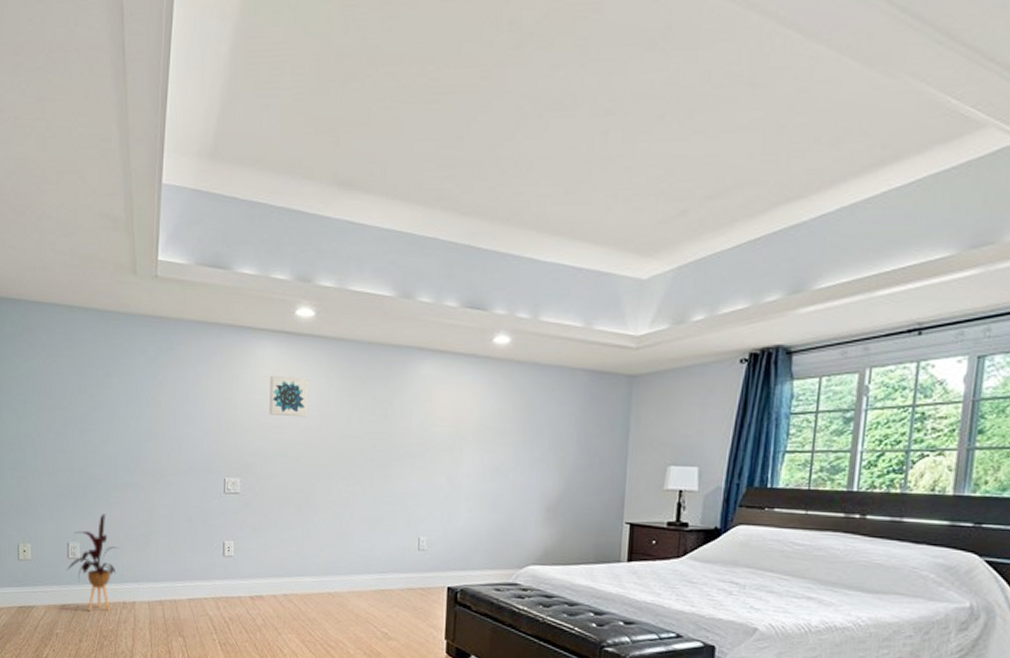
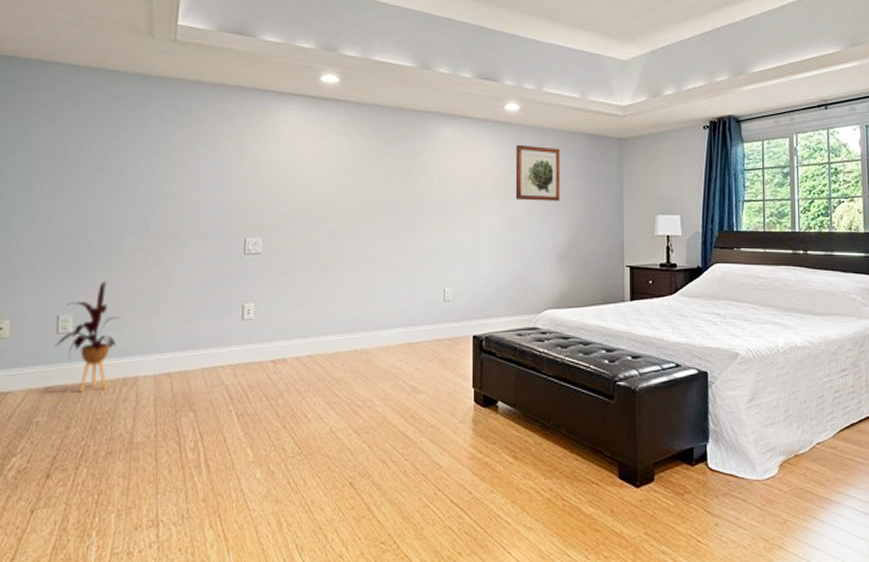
wall art: present [269,375,309,417] -> none [293,137,334,177]
wall art: none [500,382,556,448] -> present [515,144,561,201]

